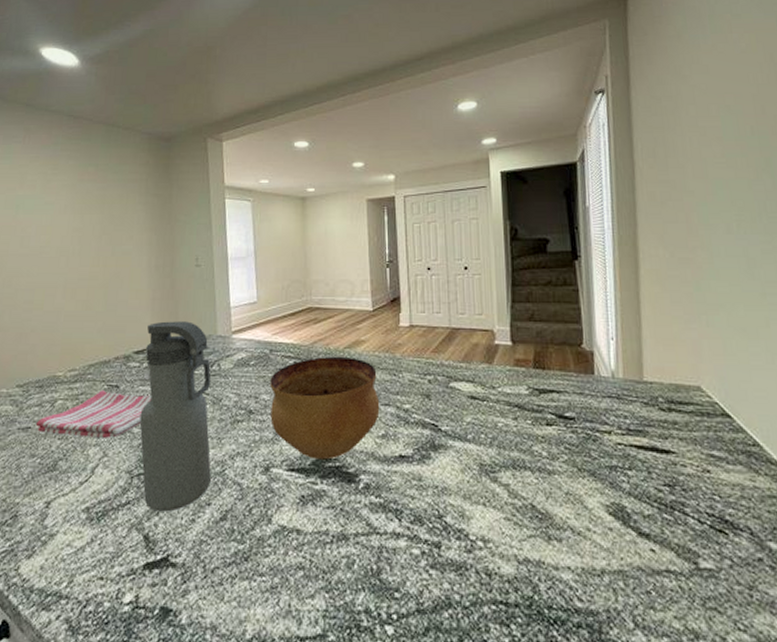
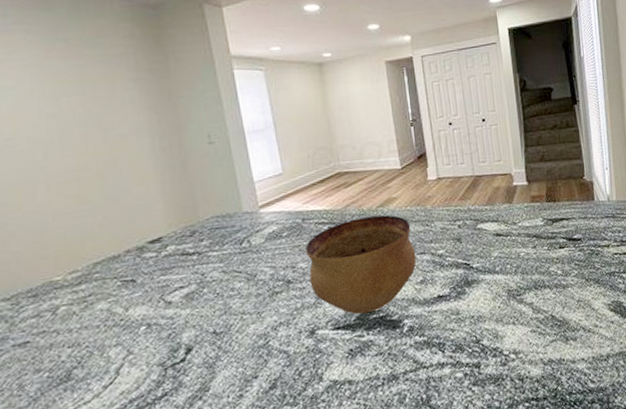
dish towel: present [35,390,152,438] -> none [35,284,177,344]
water bottle: present [139,321,212,512] -> none [161,202,255,397]

